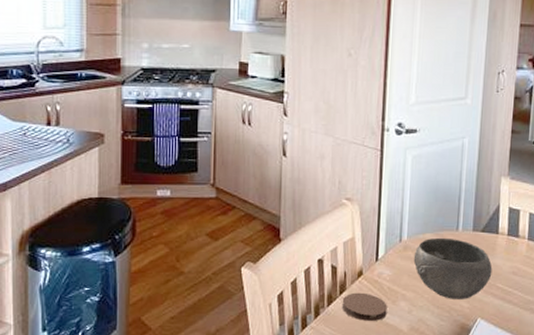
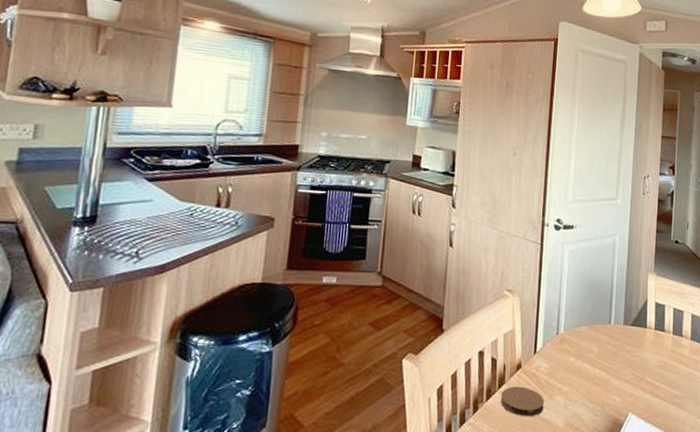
bowl: present [413,237,493,299] -> none [569,330,642,393]

